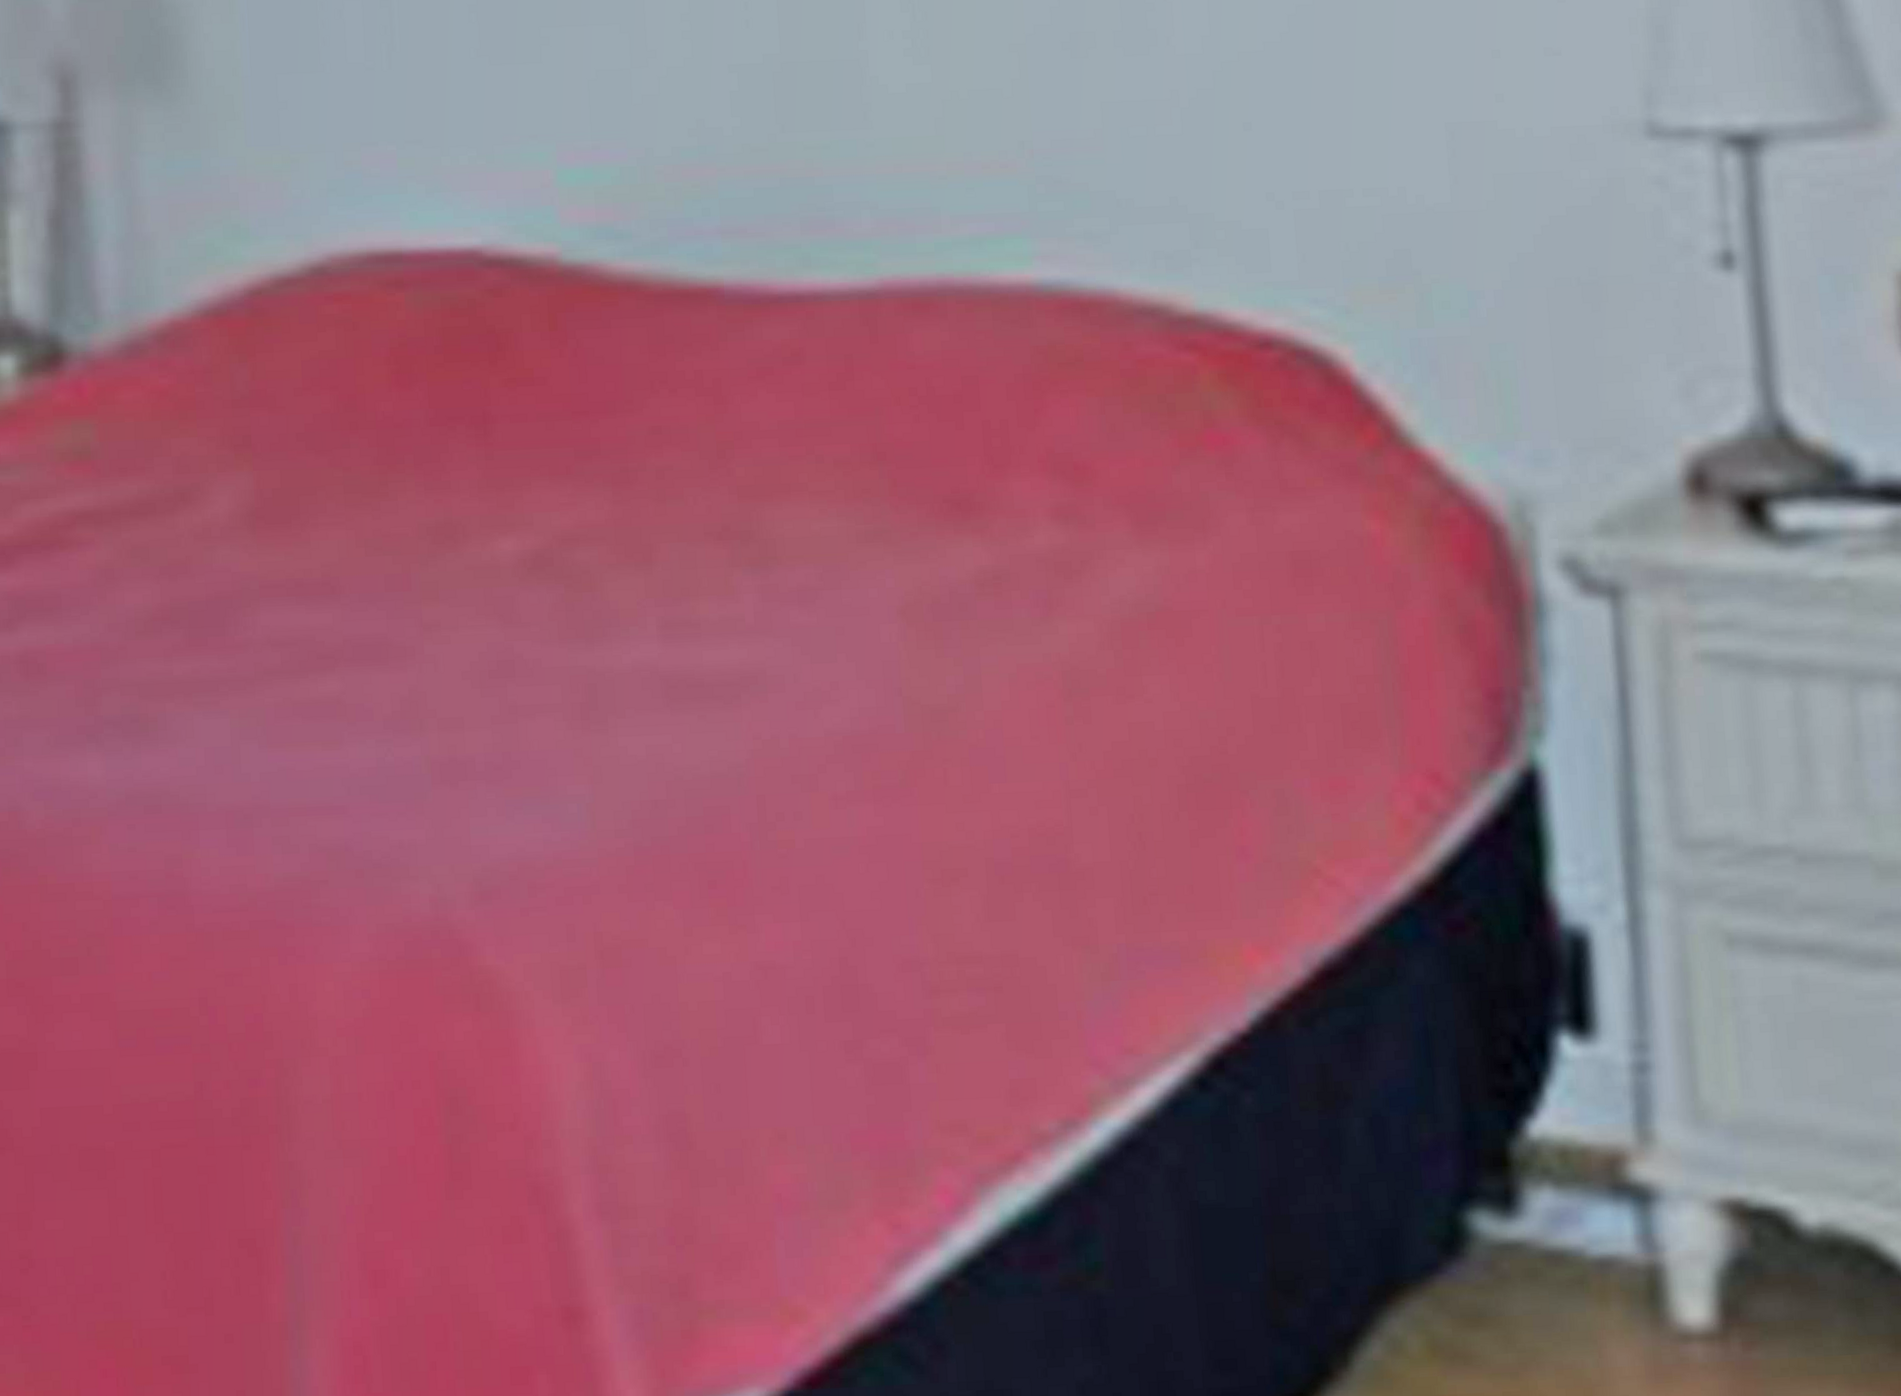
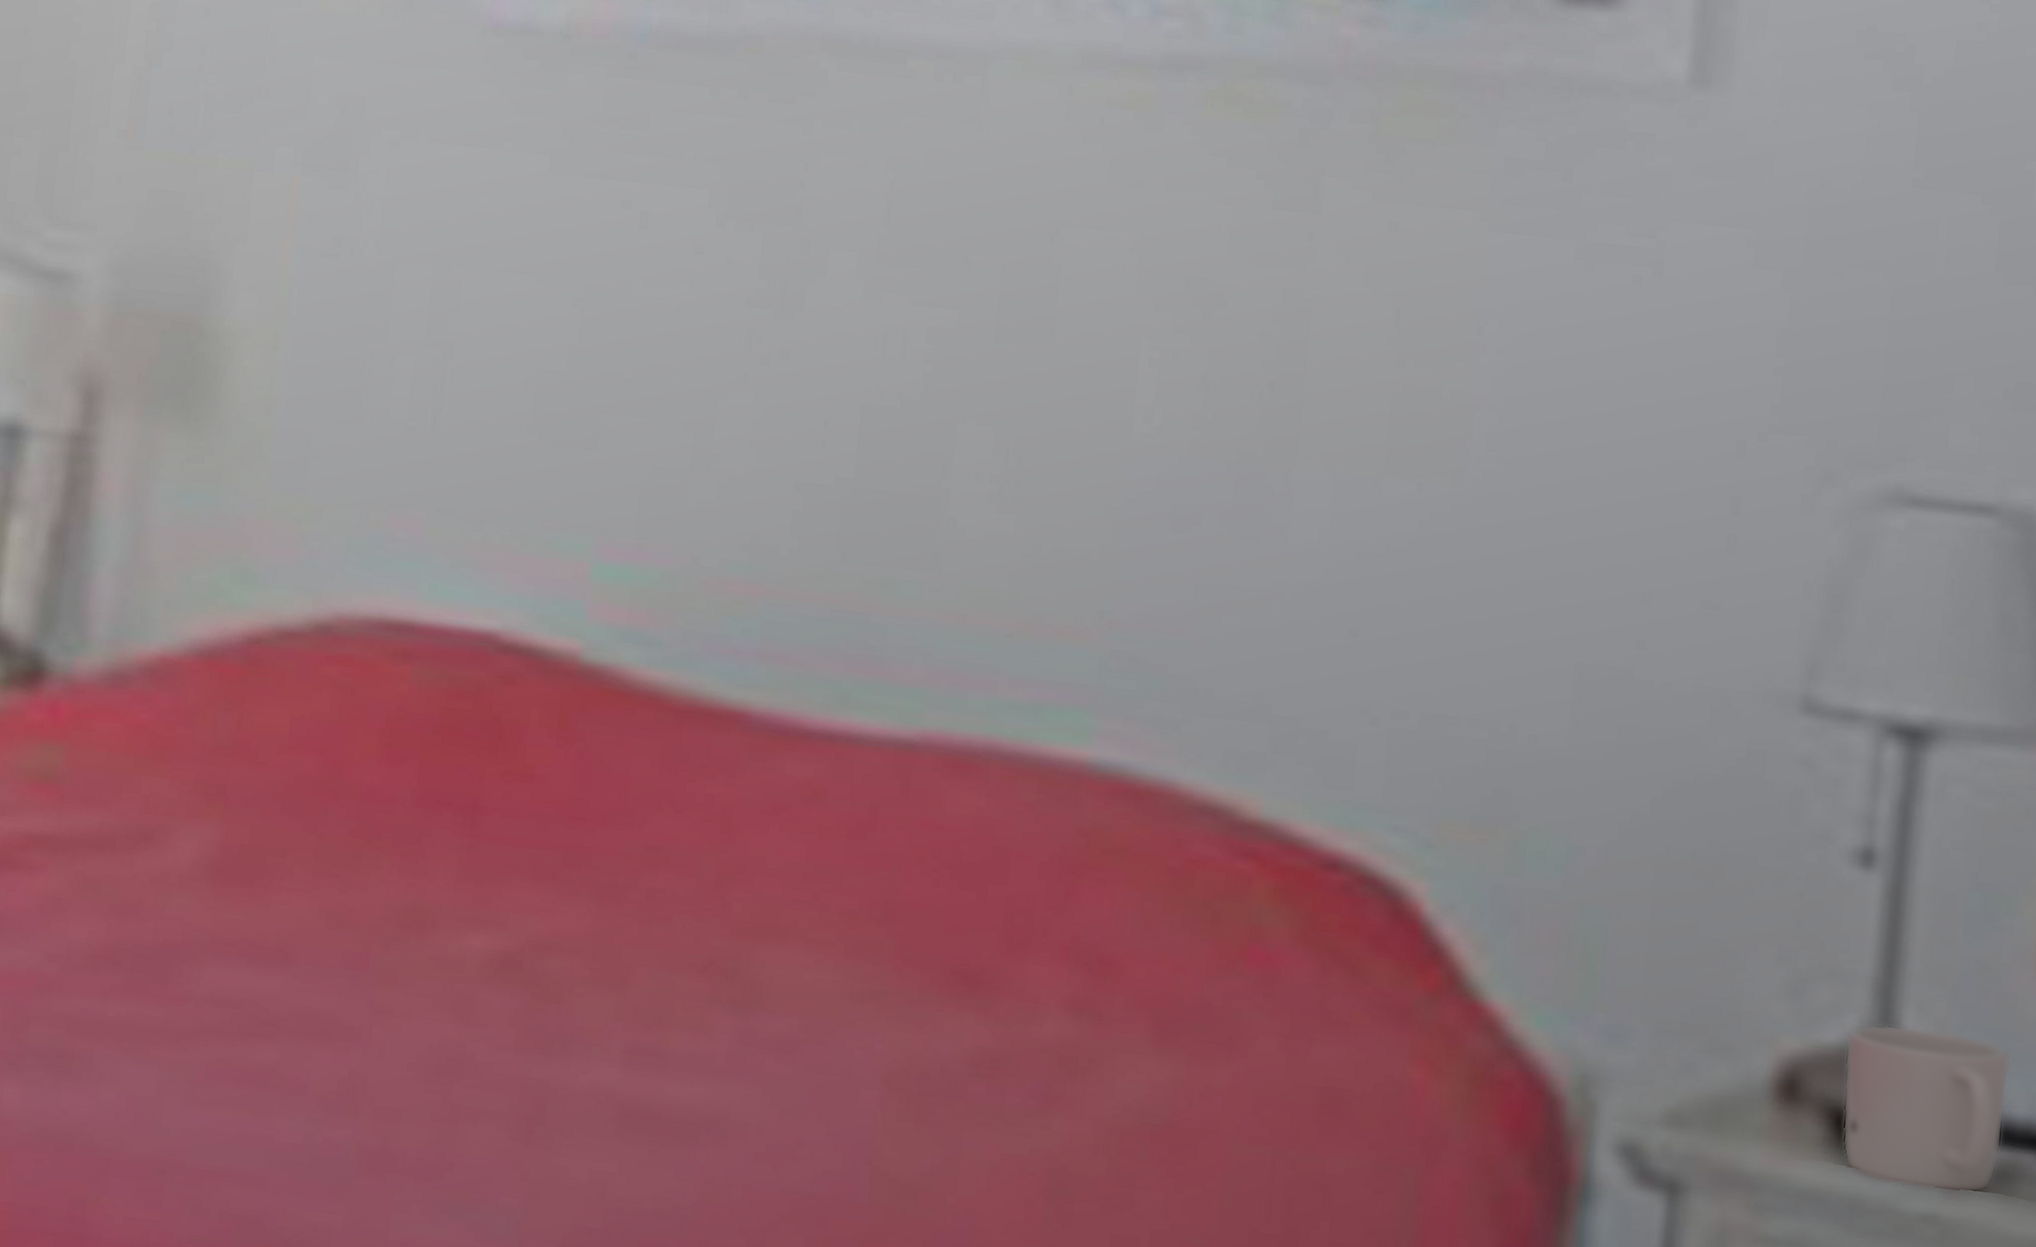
mug: none [1738,407,1889,557] -> present [1842,1024,2011,1193]

